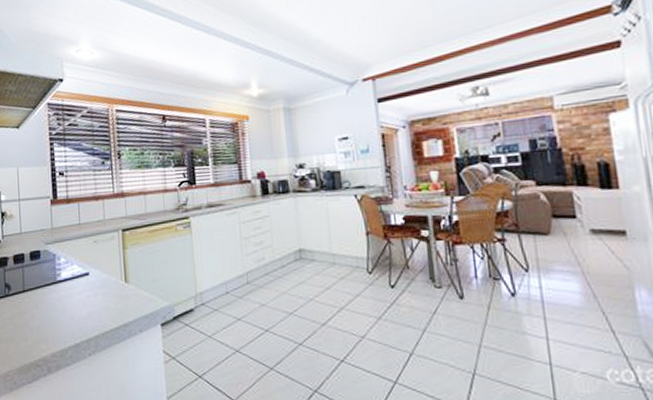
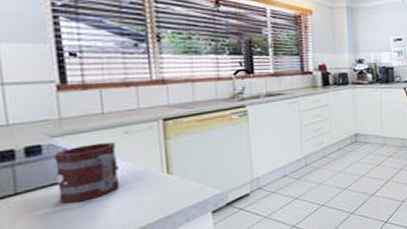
mug: none [48,250,91,303] -> present [54,142,120,204]

